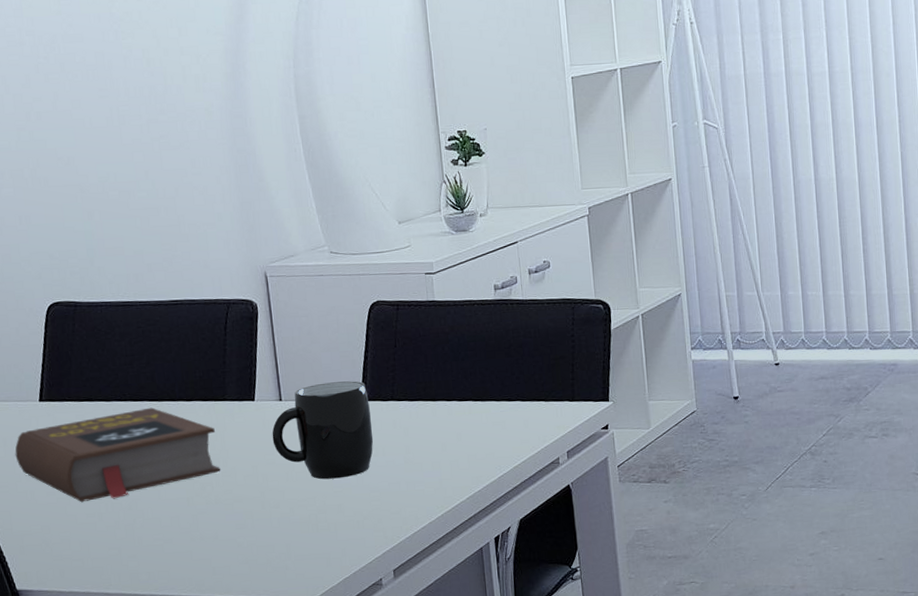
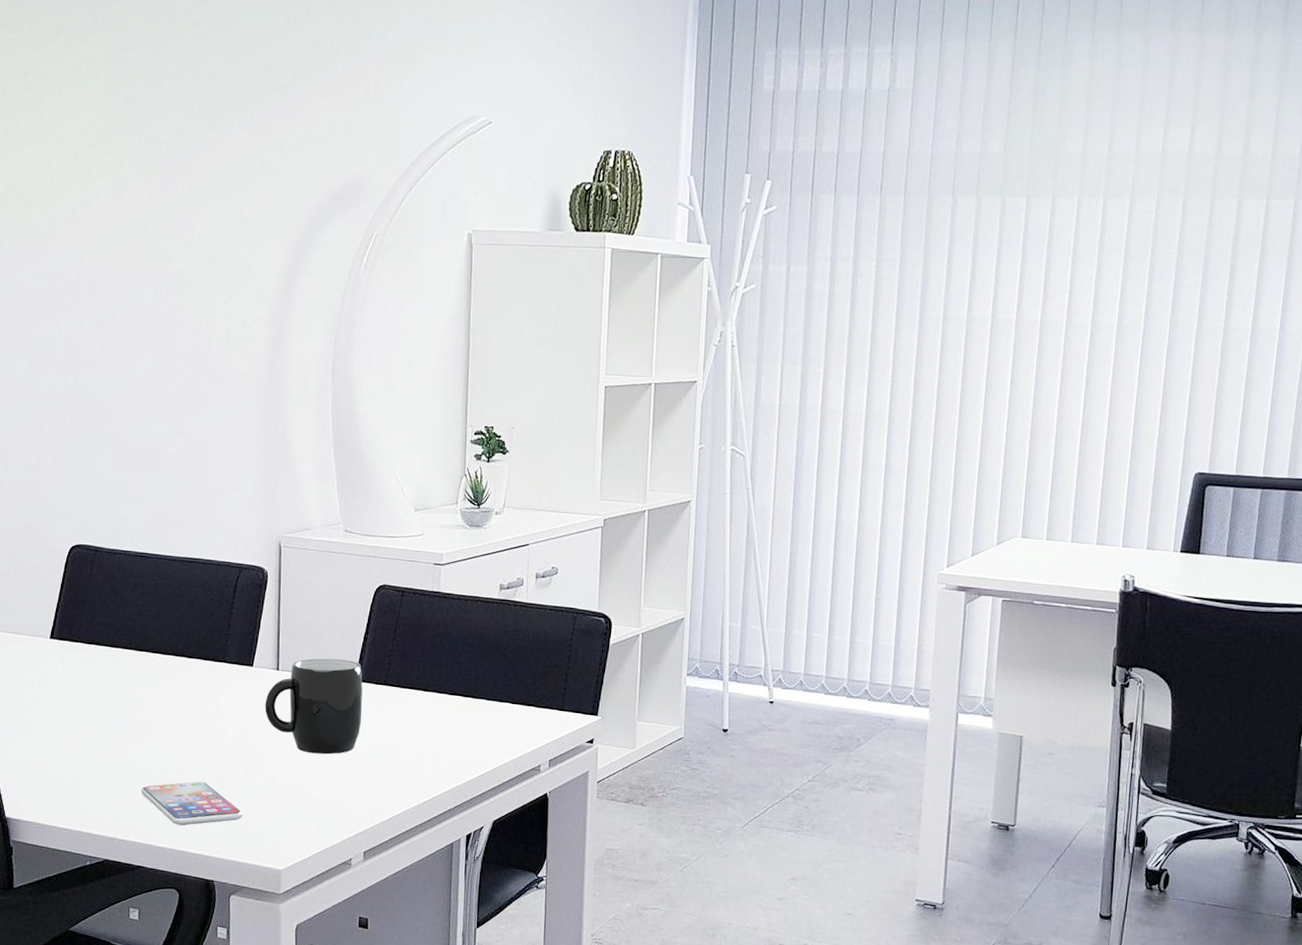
book: present [15,407,221,503] -> none [21,659,212,743]
smartphone: none [155,524,265,571] -> present [141,781,243,826]

